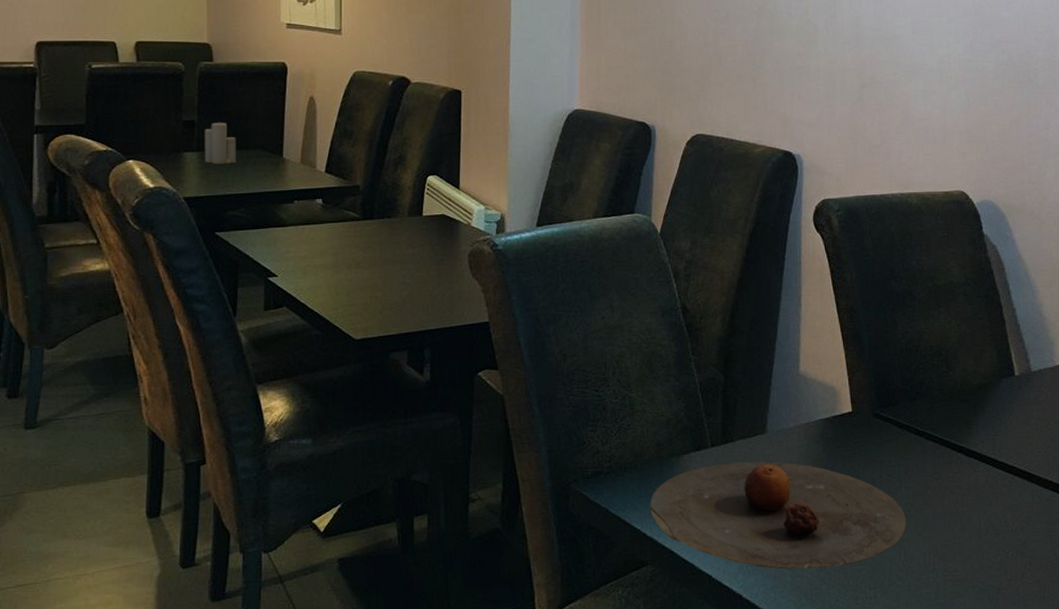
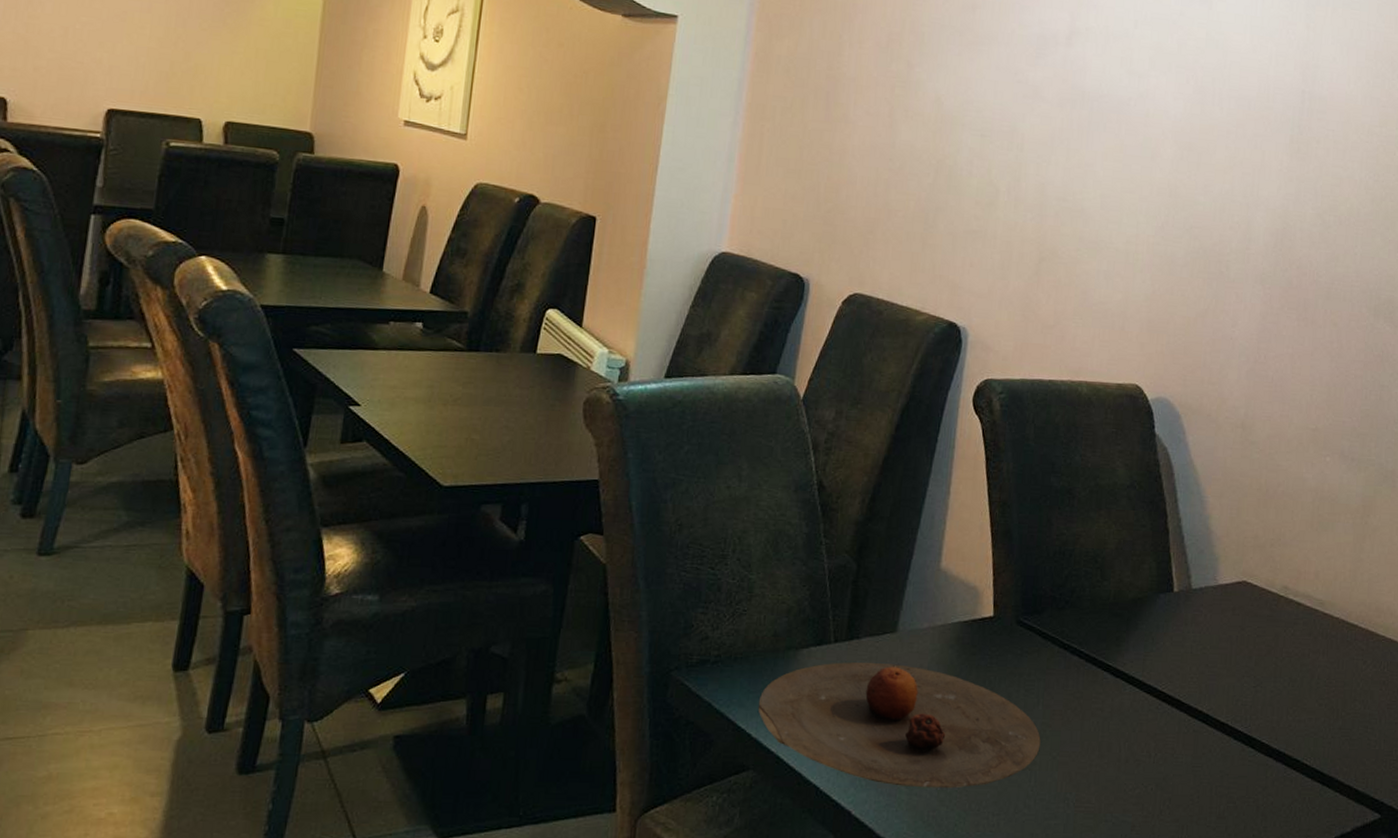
candle: present [204,121,236,164] -> none [290,222,331,273]

